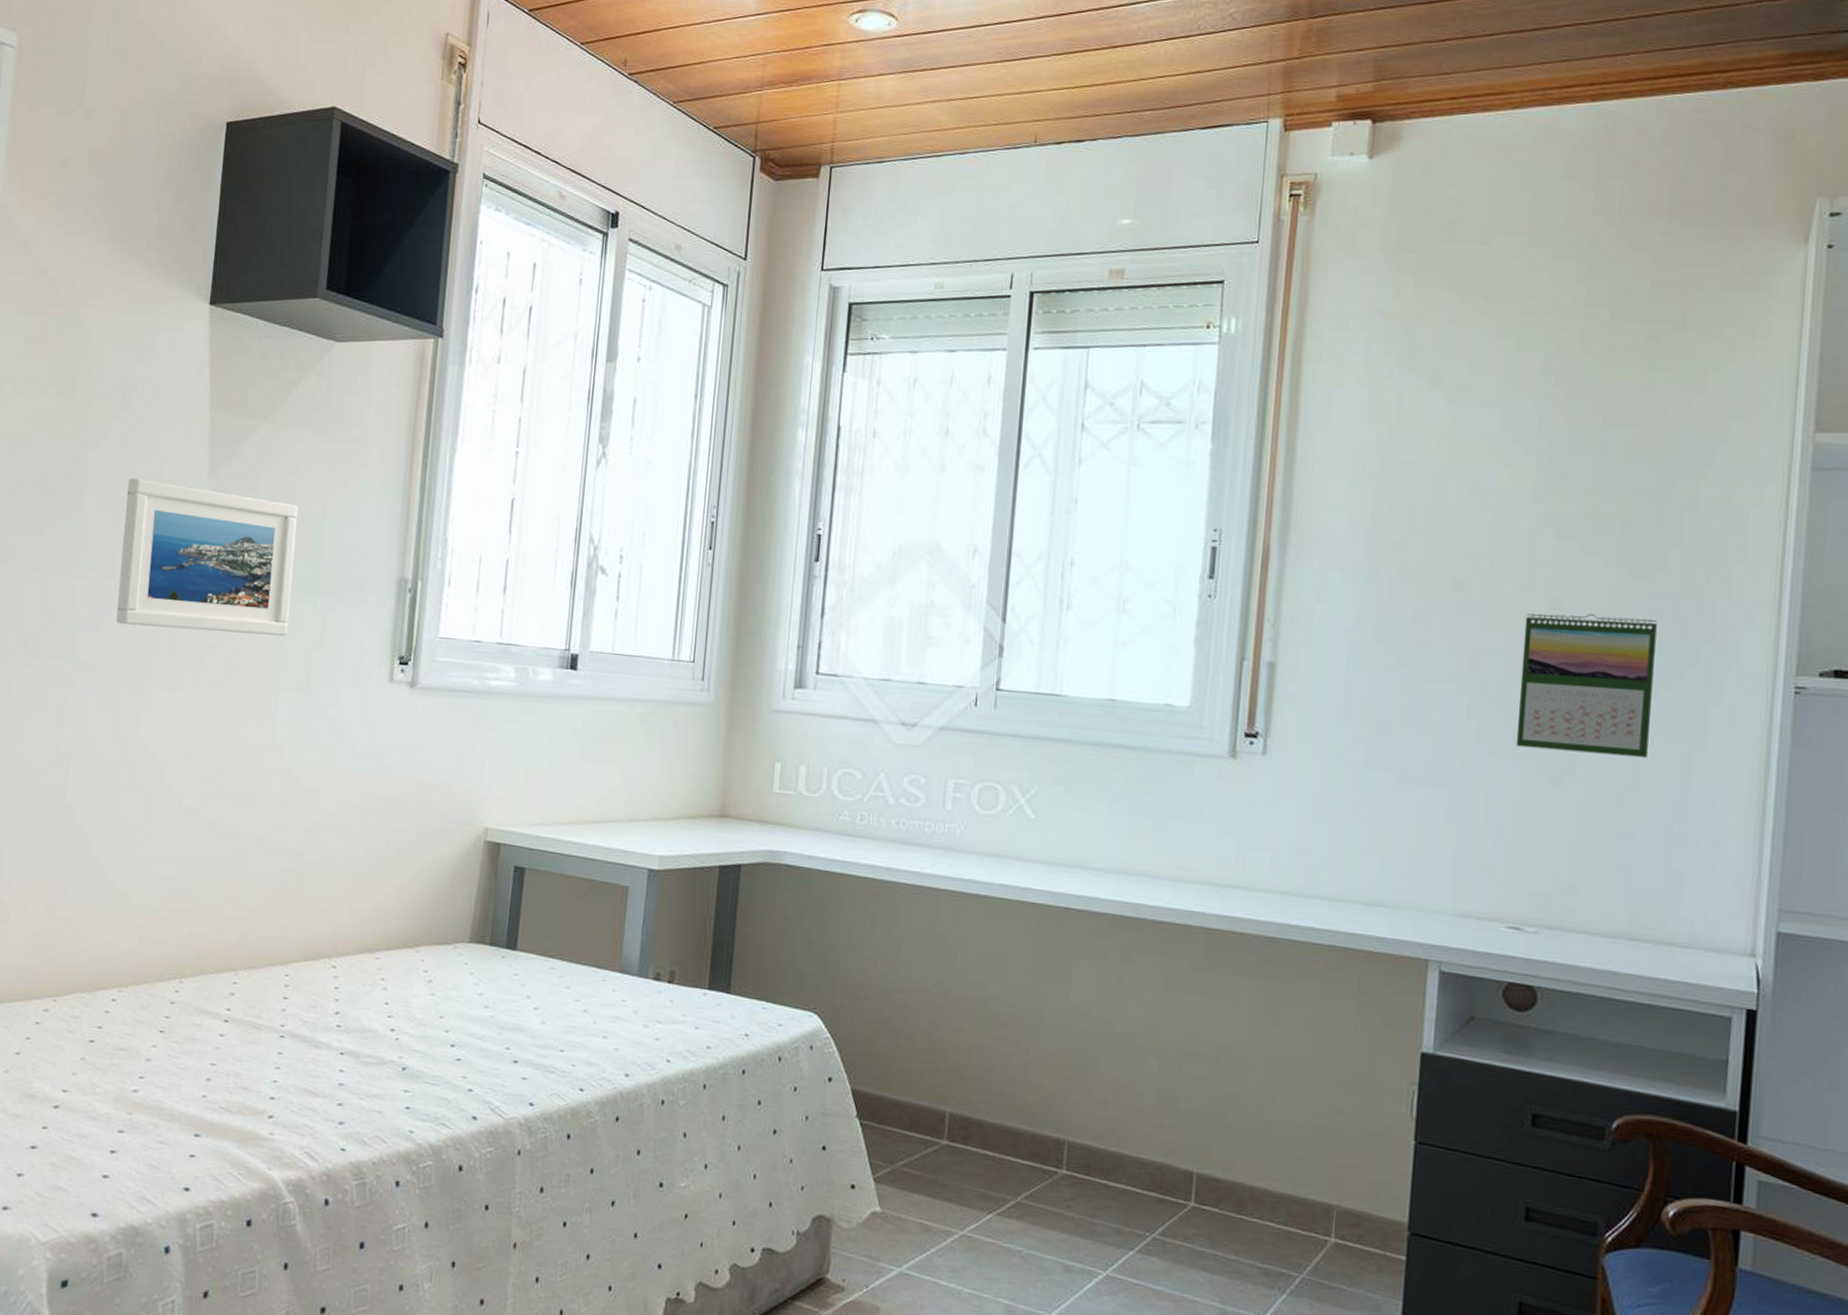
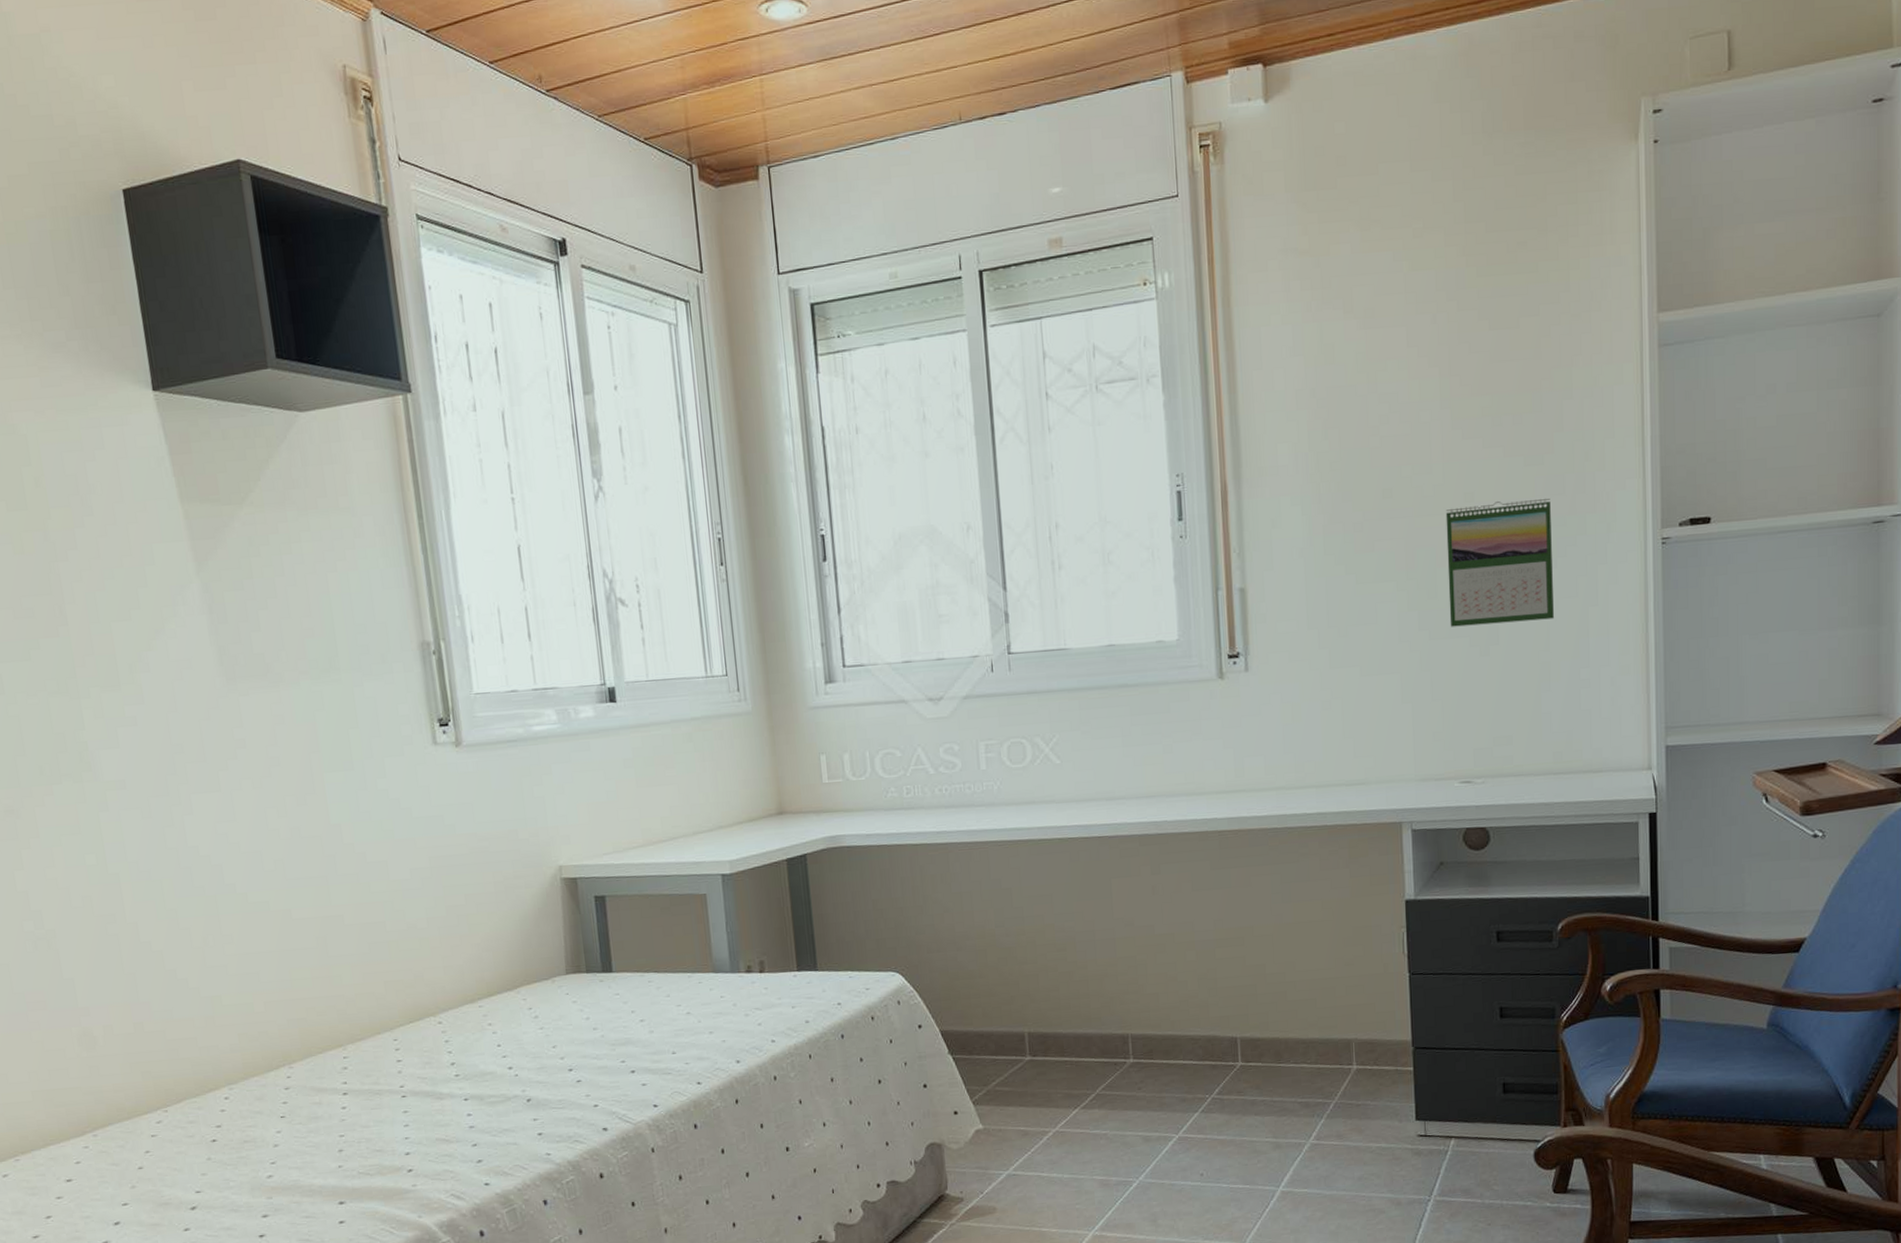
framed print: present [116,478,299,637] -> none [109,584,318,737]

